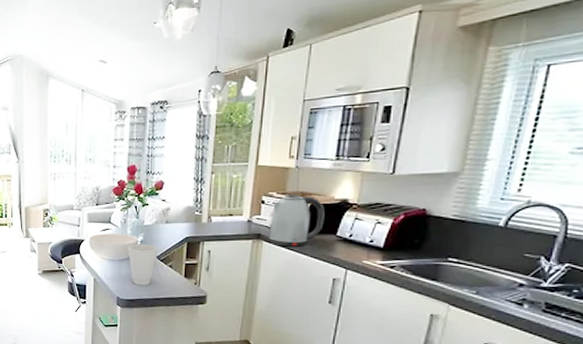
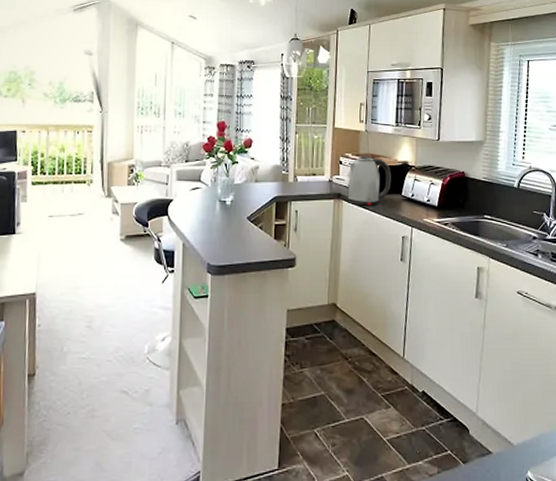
bowl: present [88,233,139,261] -> none [177,192,229,222]
cup: present [127,244,158,286] -> none [218,204,248,250]

